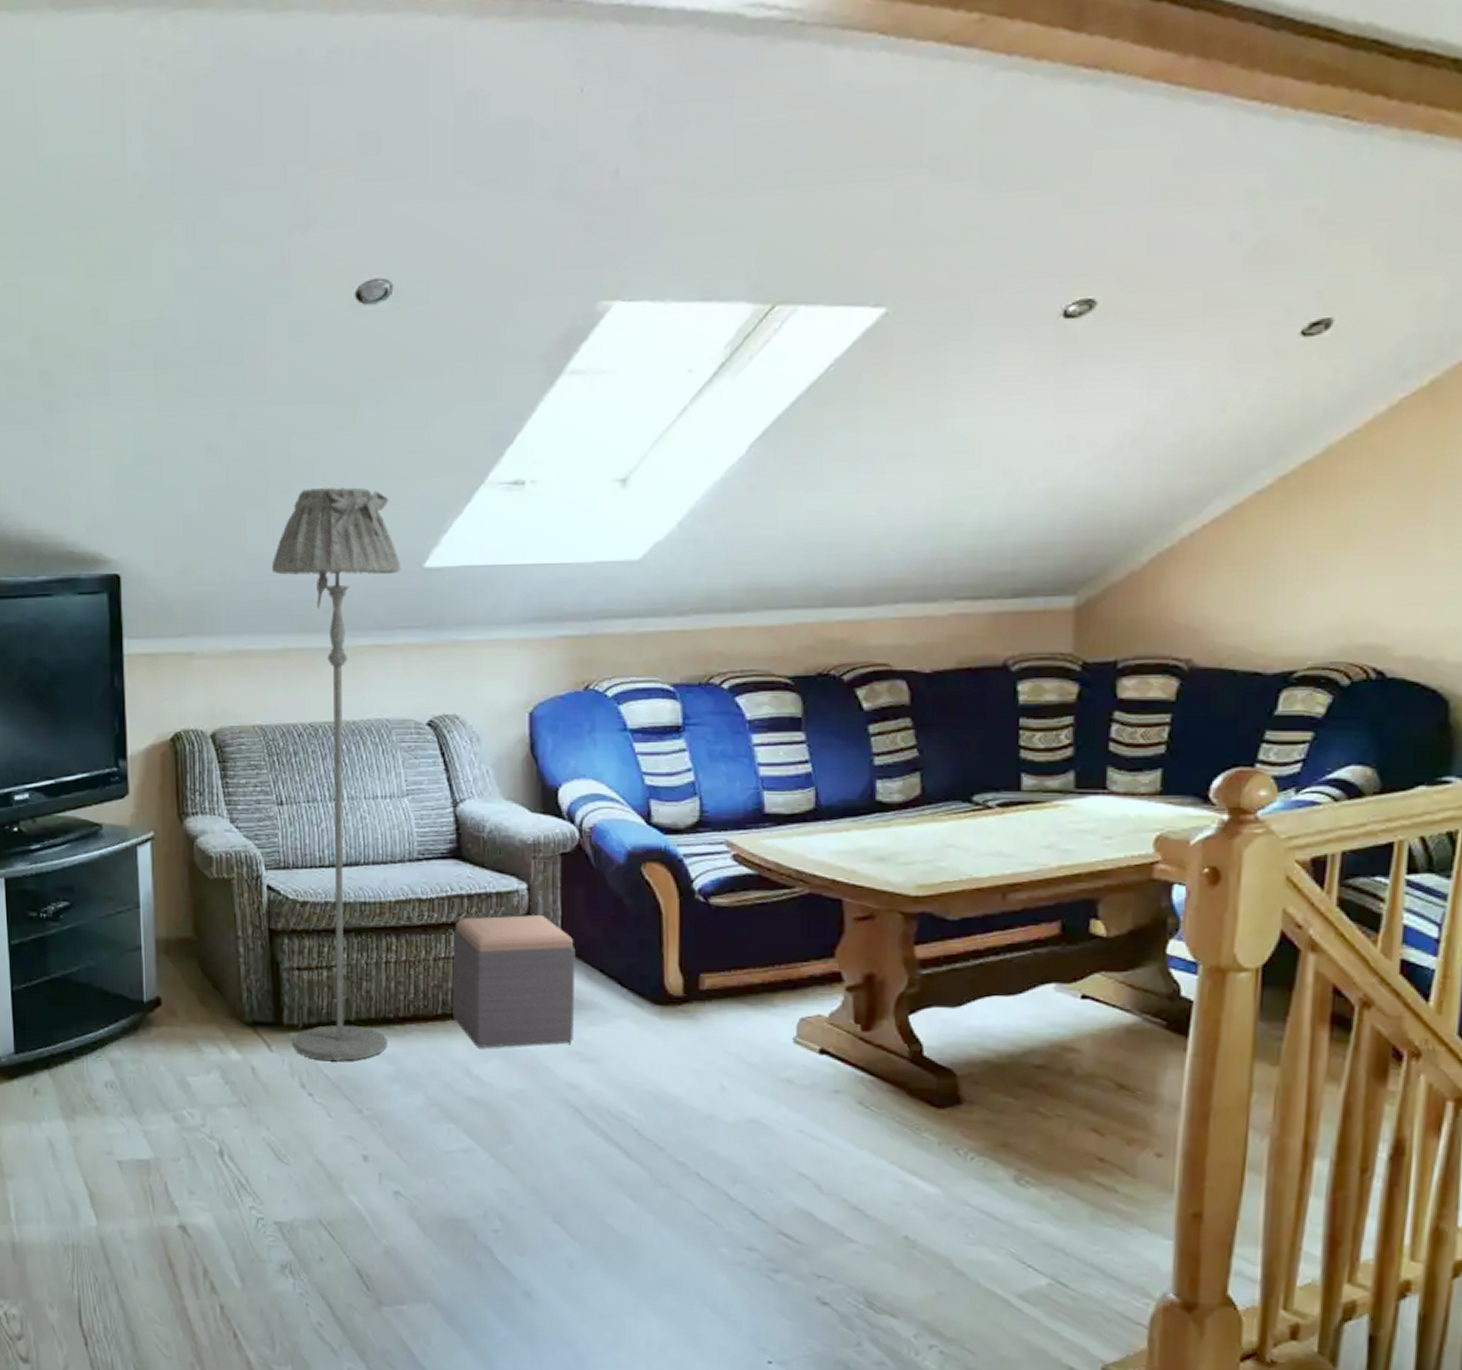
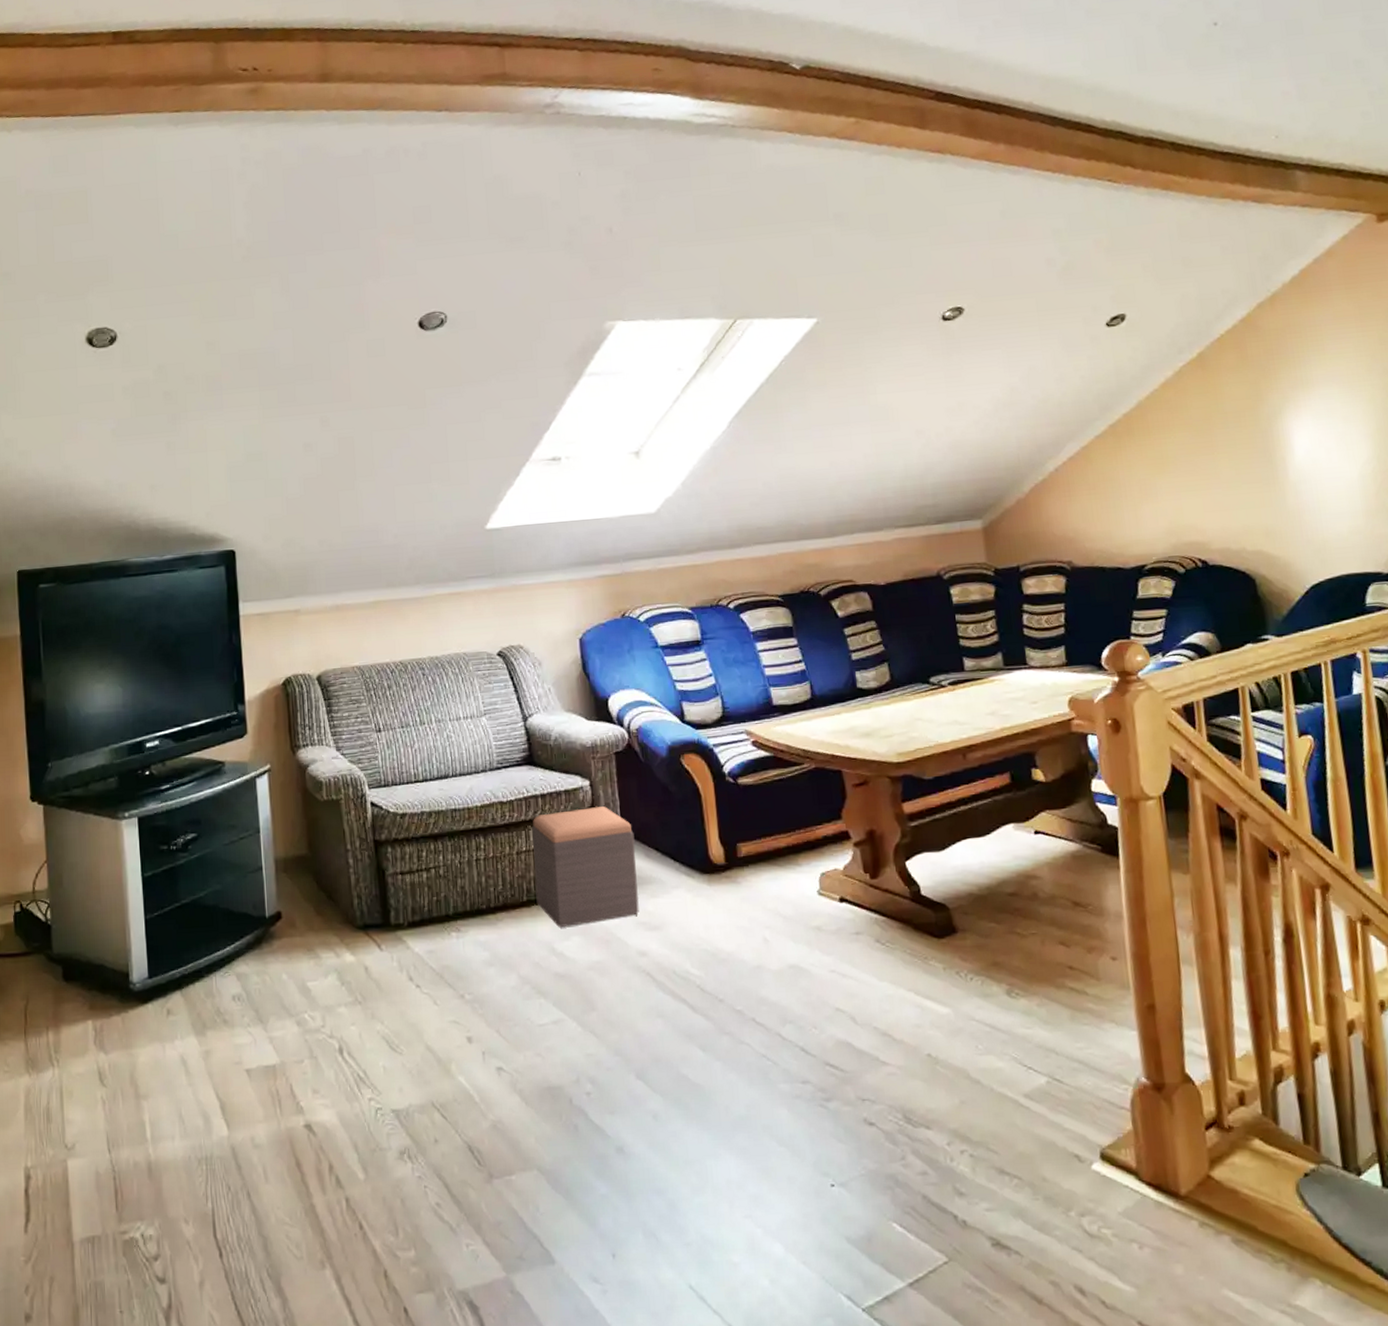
floor lamp: present [271,487,402,1061] -> none [361,469,483,953]

